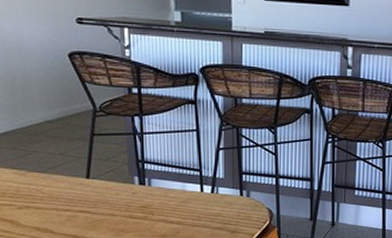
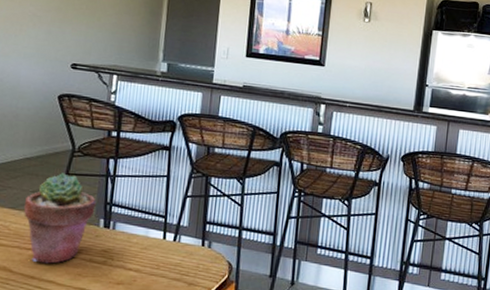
potted succulent: none [54,134,128,223] -> present [24,173,96,264]

